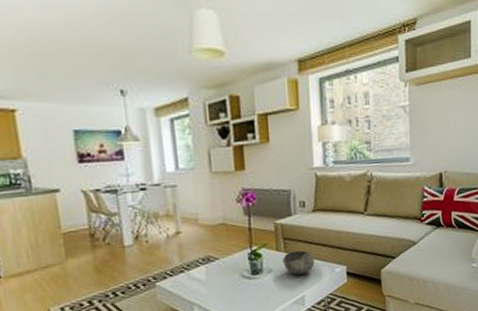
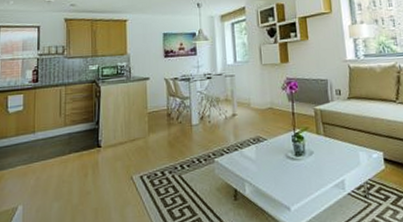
bowl: present [282,250,315,276] -> none [322,134,353,159]

